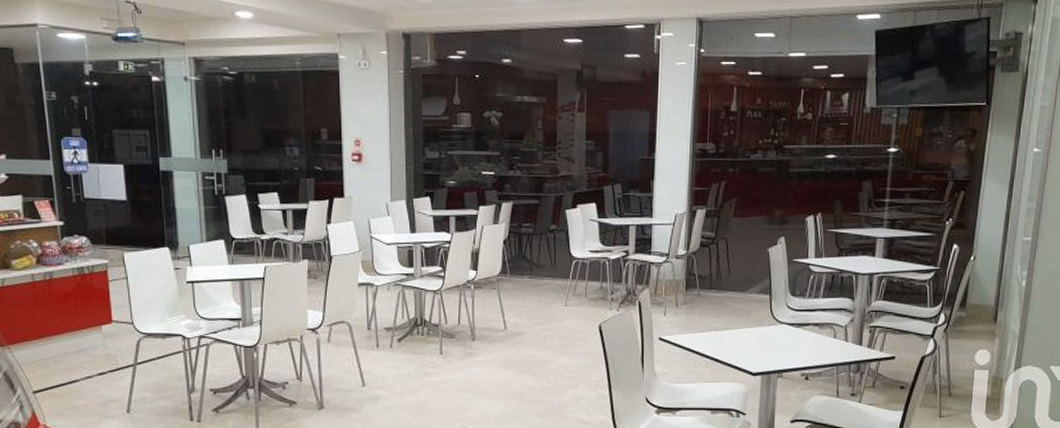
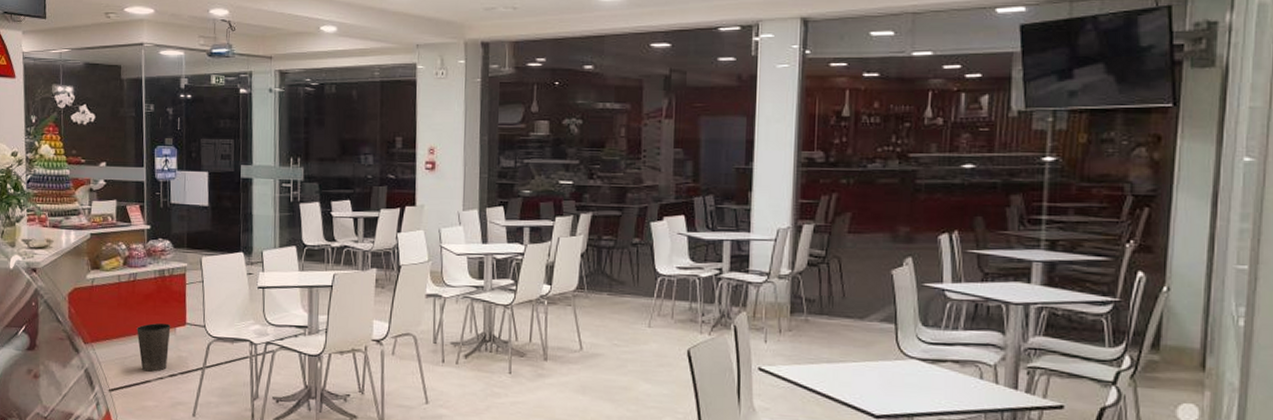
waste basket: none [58,321,96,371] -> present [137,322,171,372]

